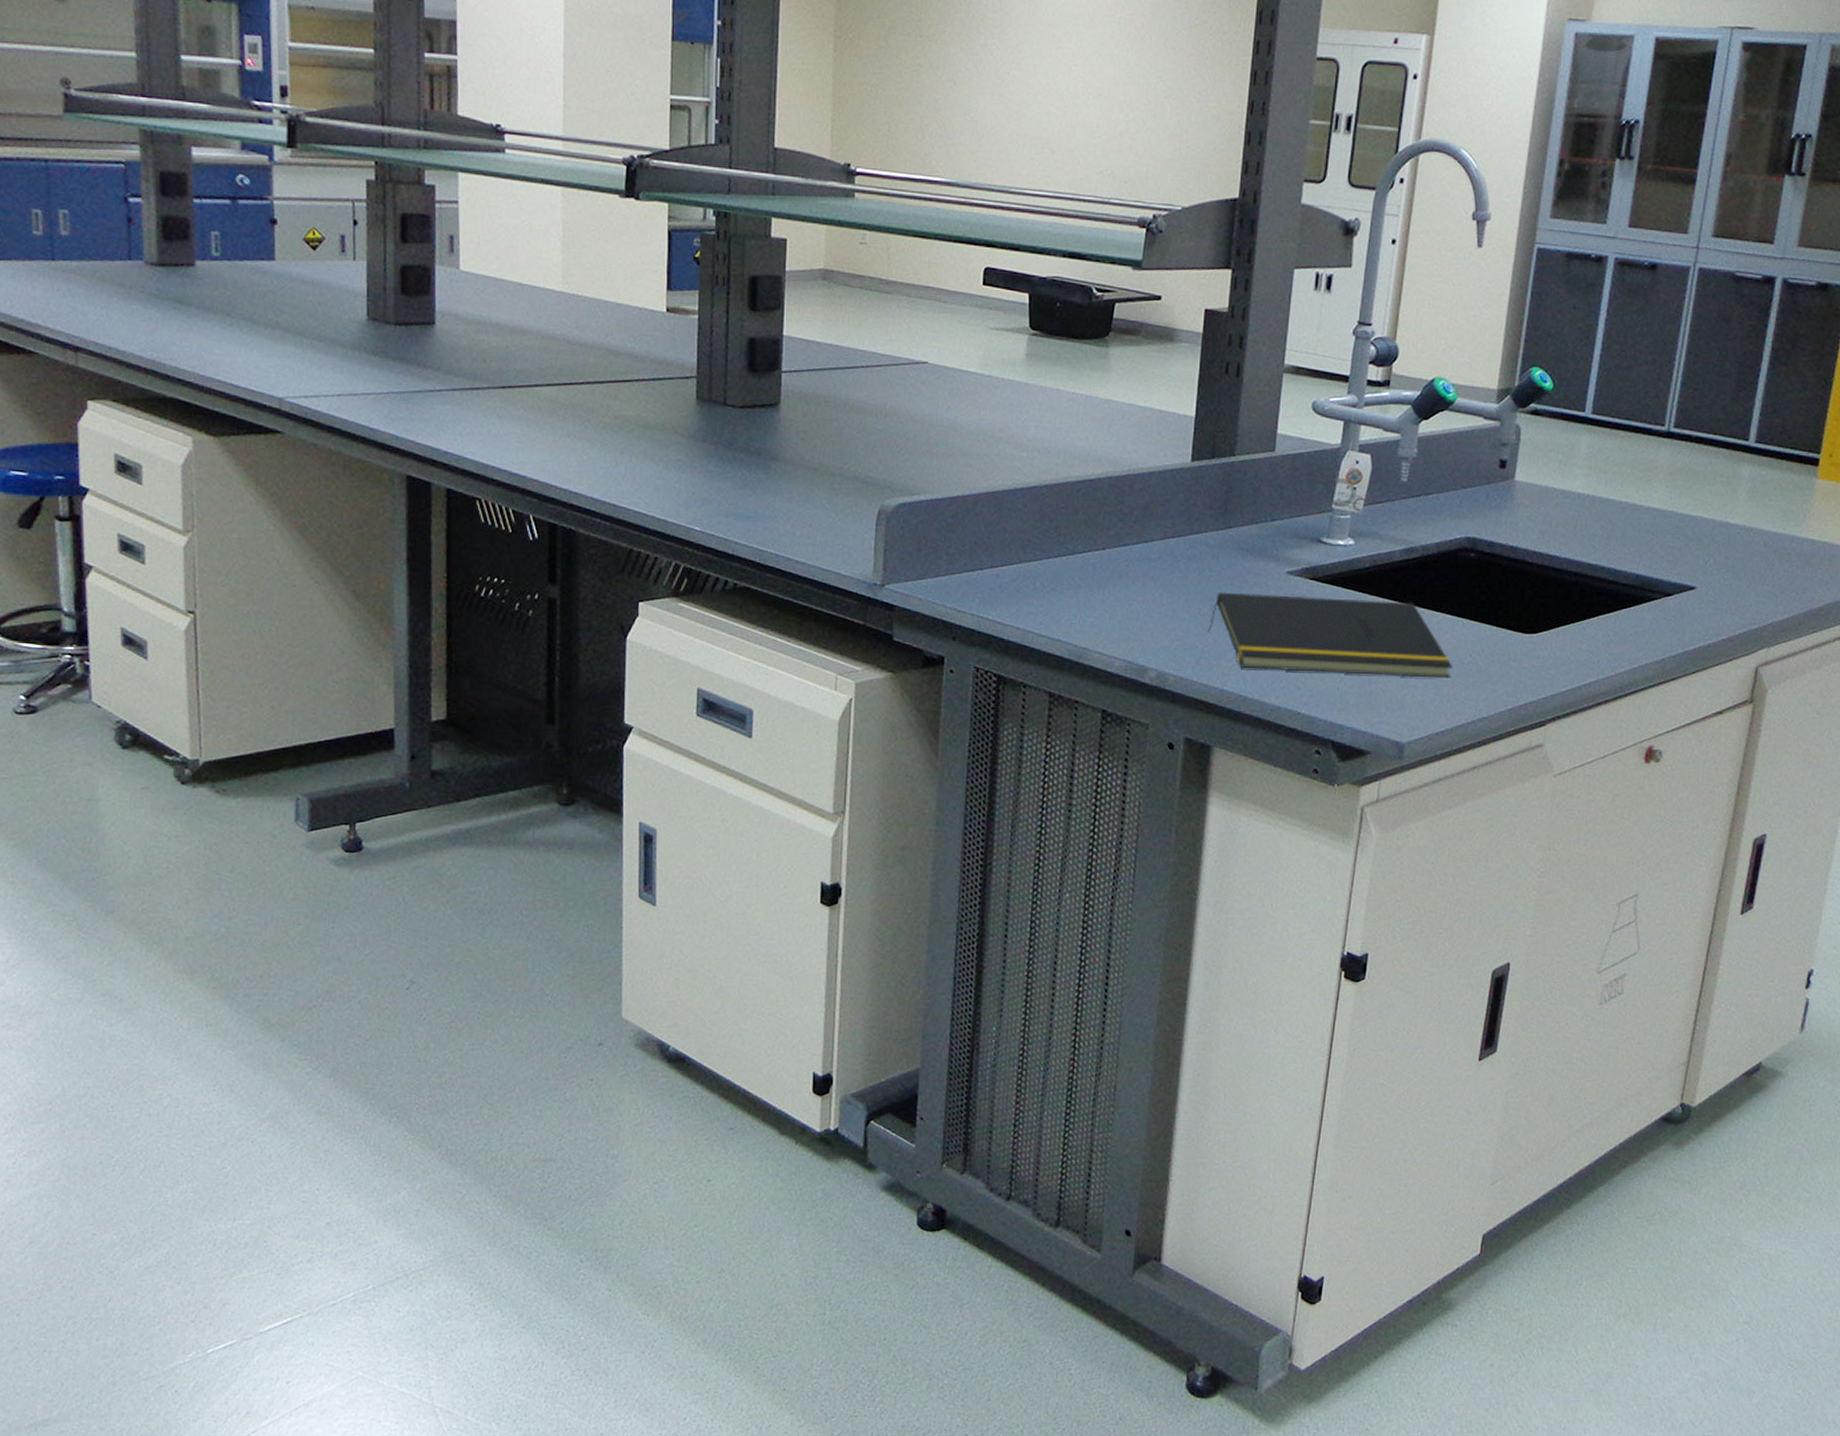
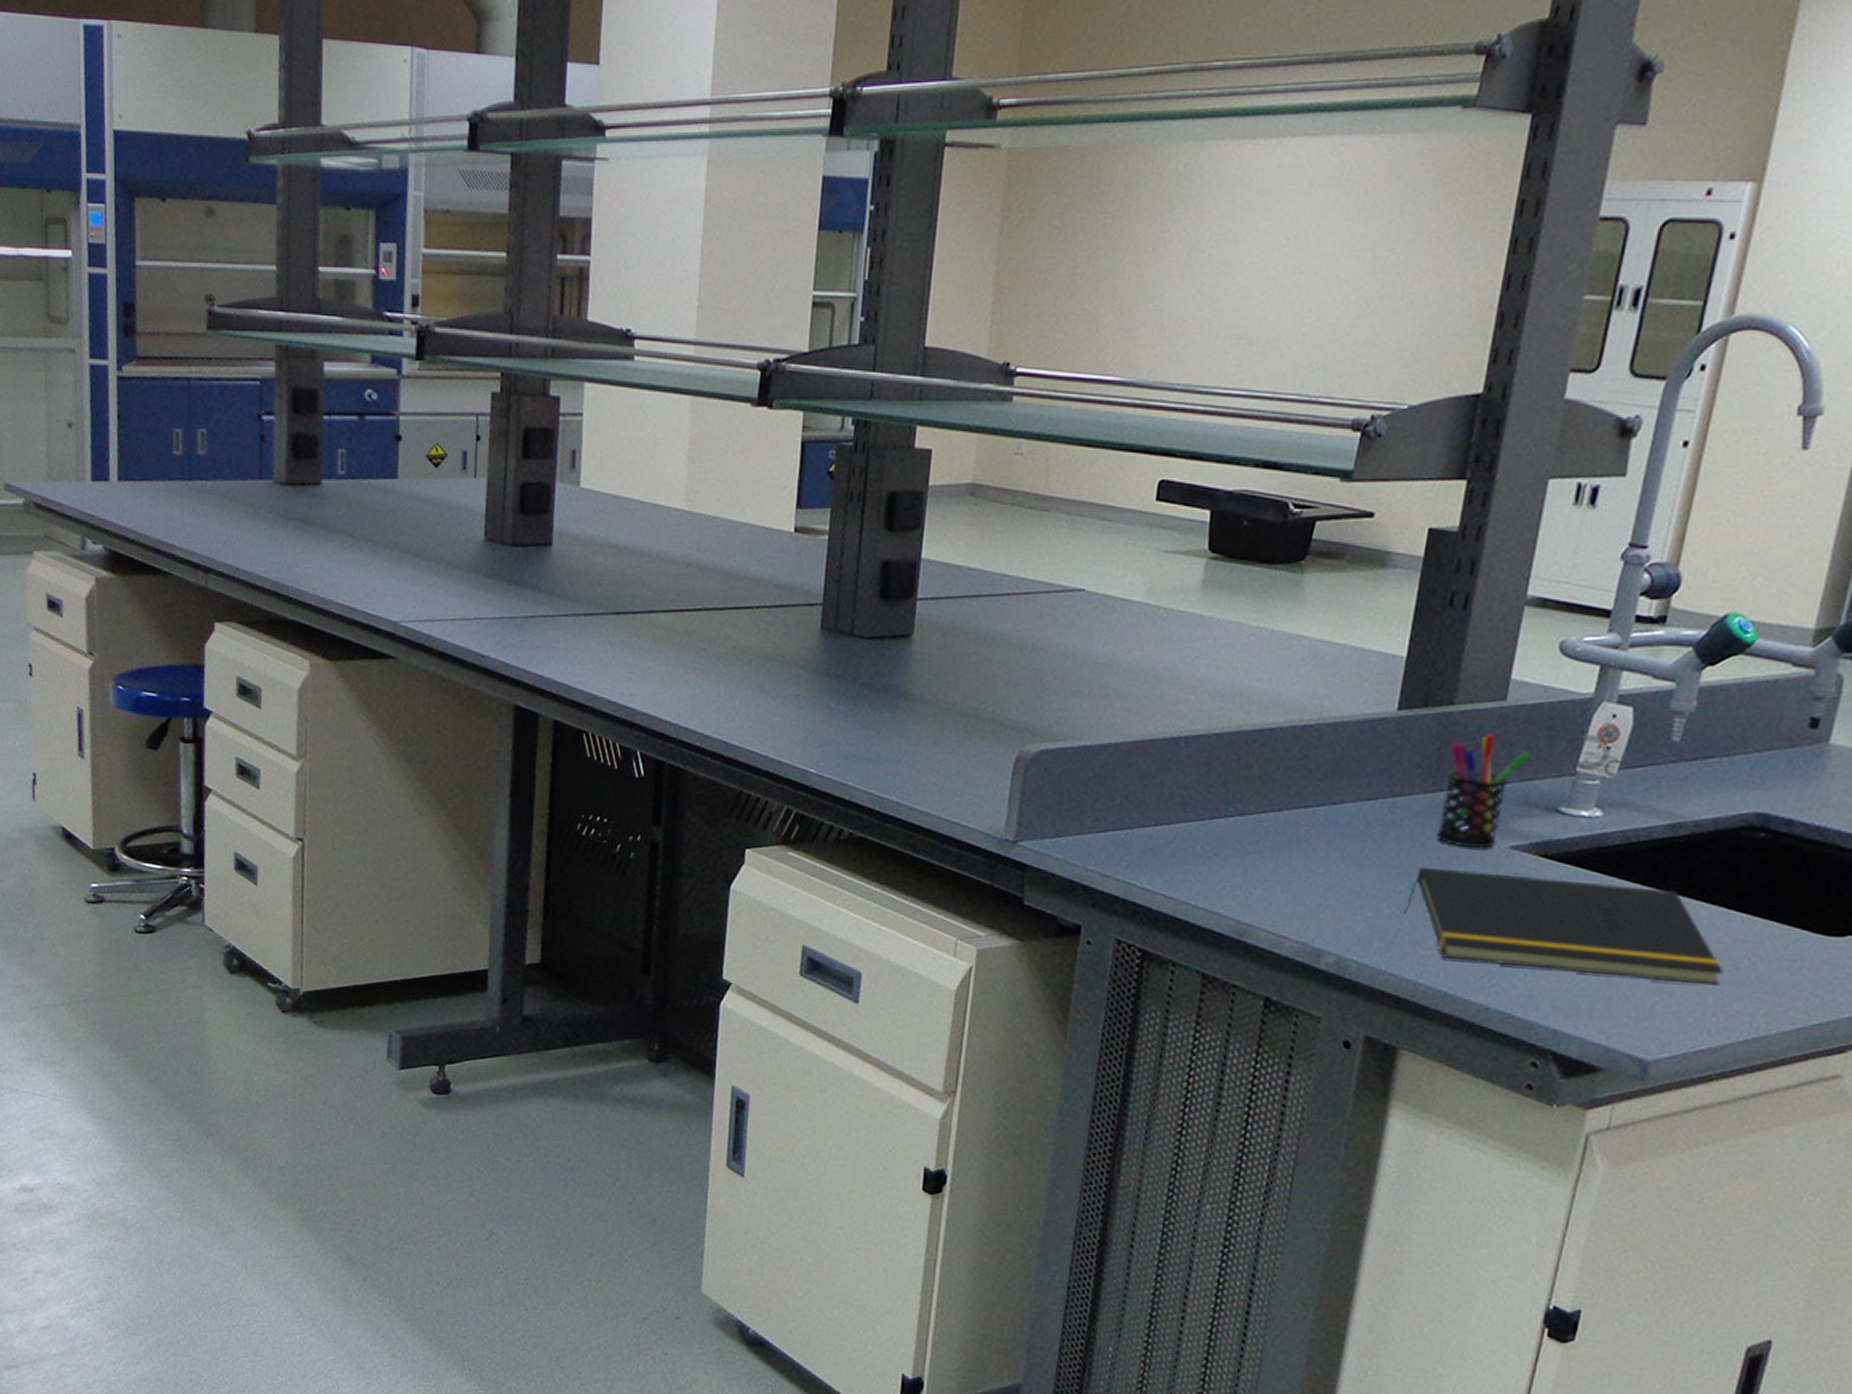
pen holder: none [1229,479,1296,574] -> present [1436,734,1530,848]

